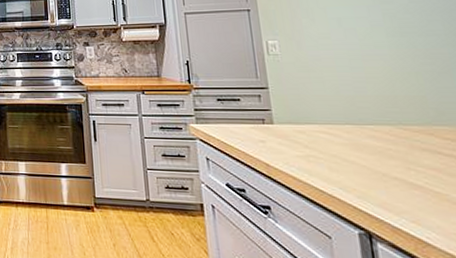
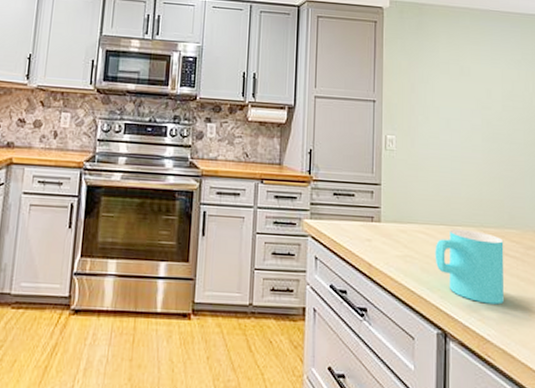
cup: none [342,128,444,206] -> present [435,229,504,305]

